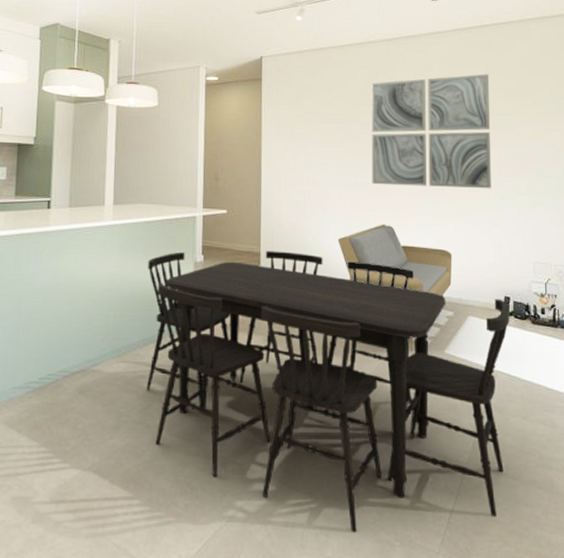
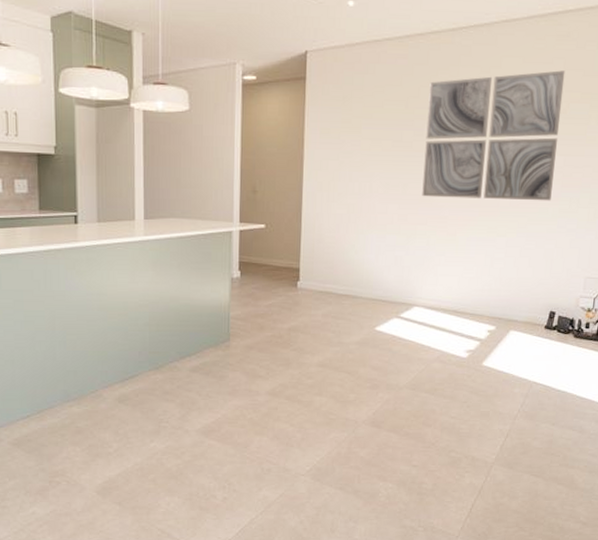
dining table: present [146,251,510,532] -> none [182,266,554,520]
sofa: present [337,224,453,351] -> none [381,238,501,364]

